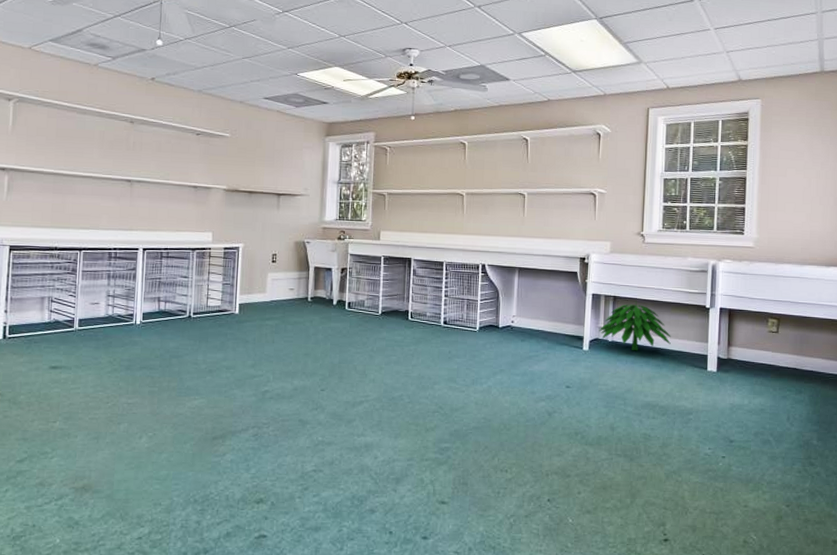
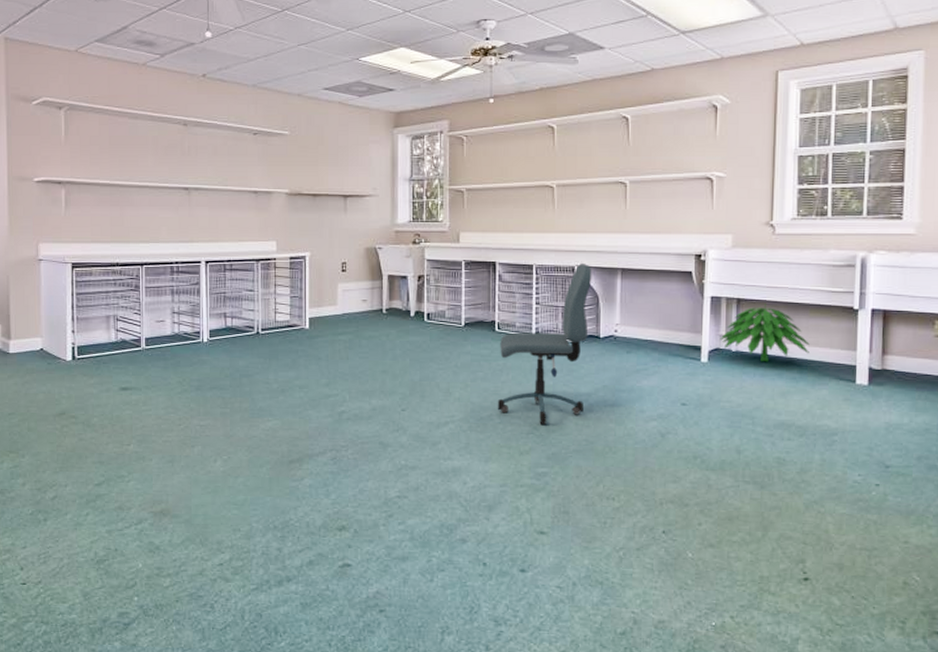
office chair: none [407,261,494,404] -> present [497,262,592,425]

